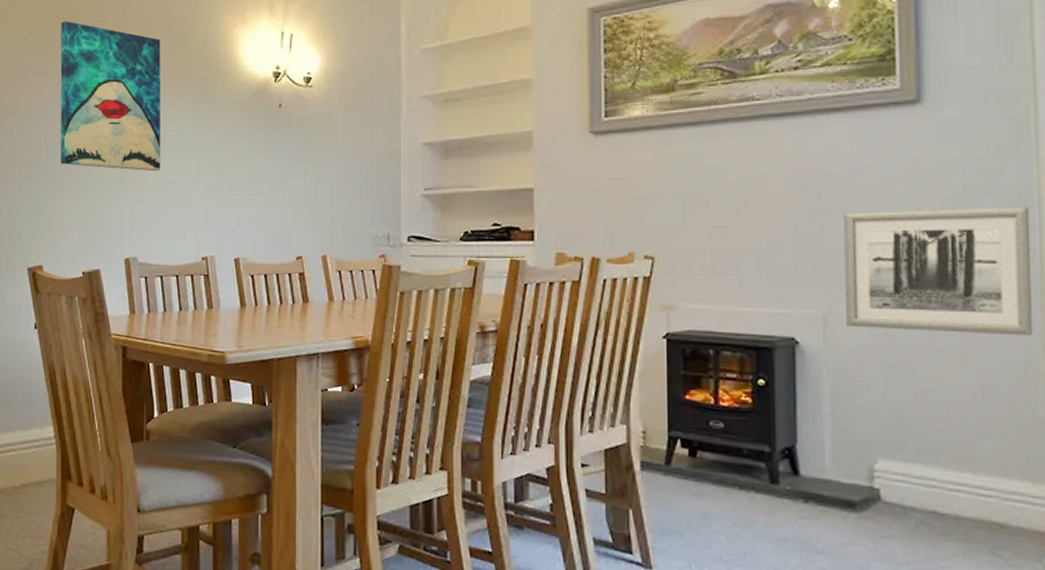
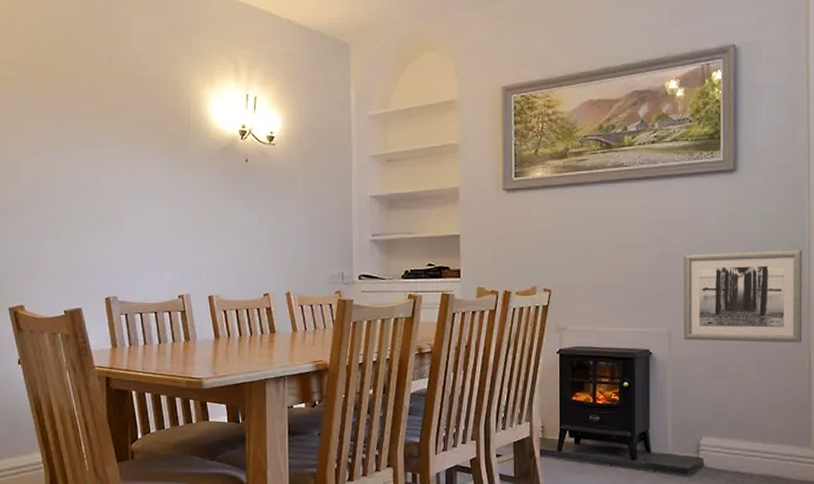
wall art: present [60,21,161,172] -> none [33,74,138,218]

